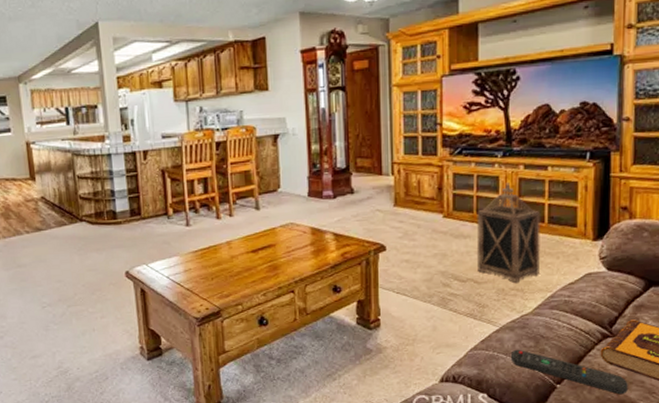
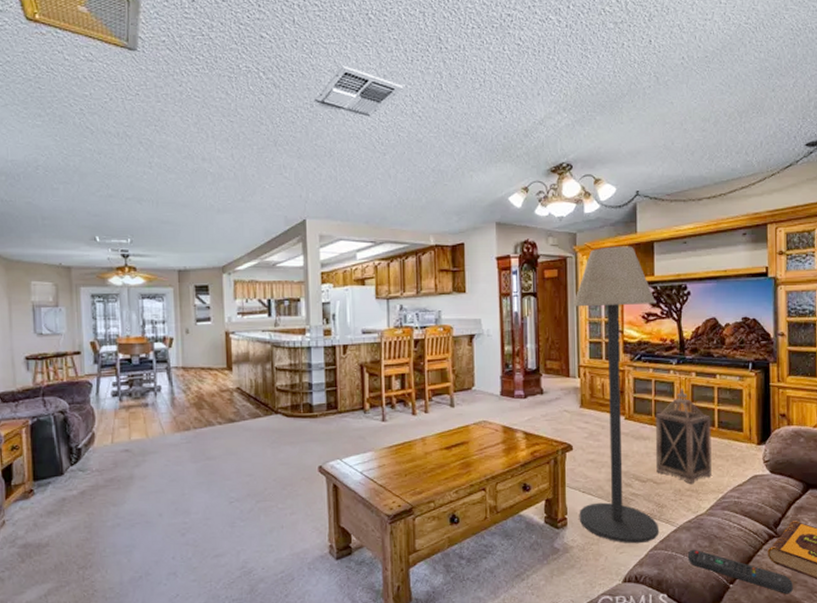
floor lamp: none [385,29,480,345] -> present [572,246,660,544]

